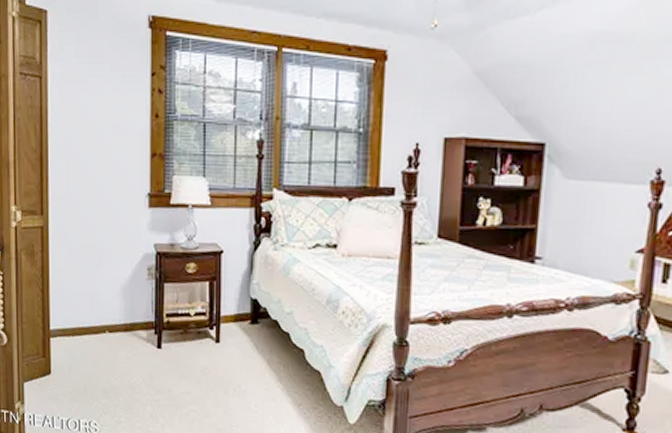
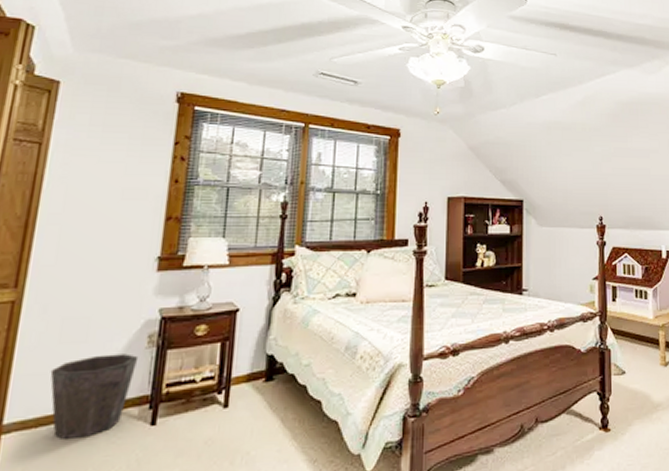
waste bin: none [77,281,142,350] -> present [50,354,139,439]

